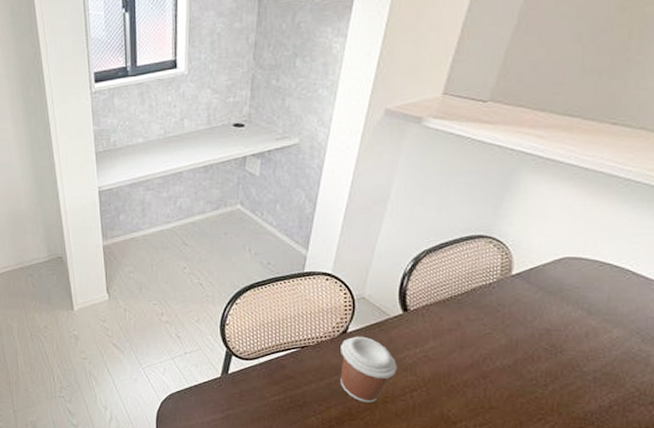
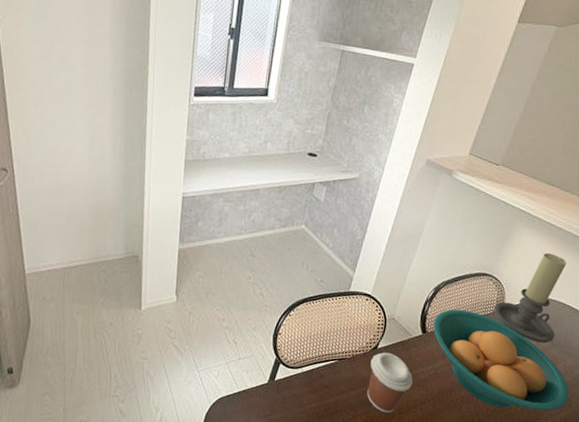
fruit bowl: none [416,280,620,393] -> present [433,309,569,411]
candle holder: none [497,202,602,311] -> present [493,253,567,343]

